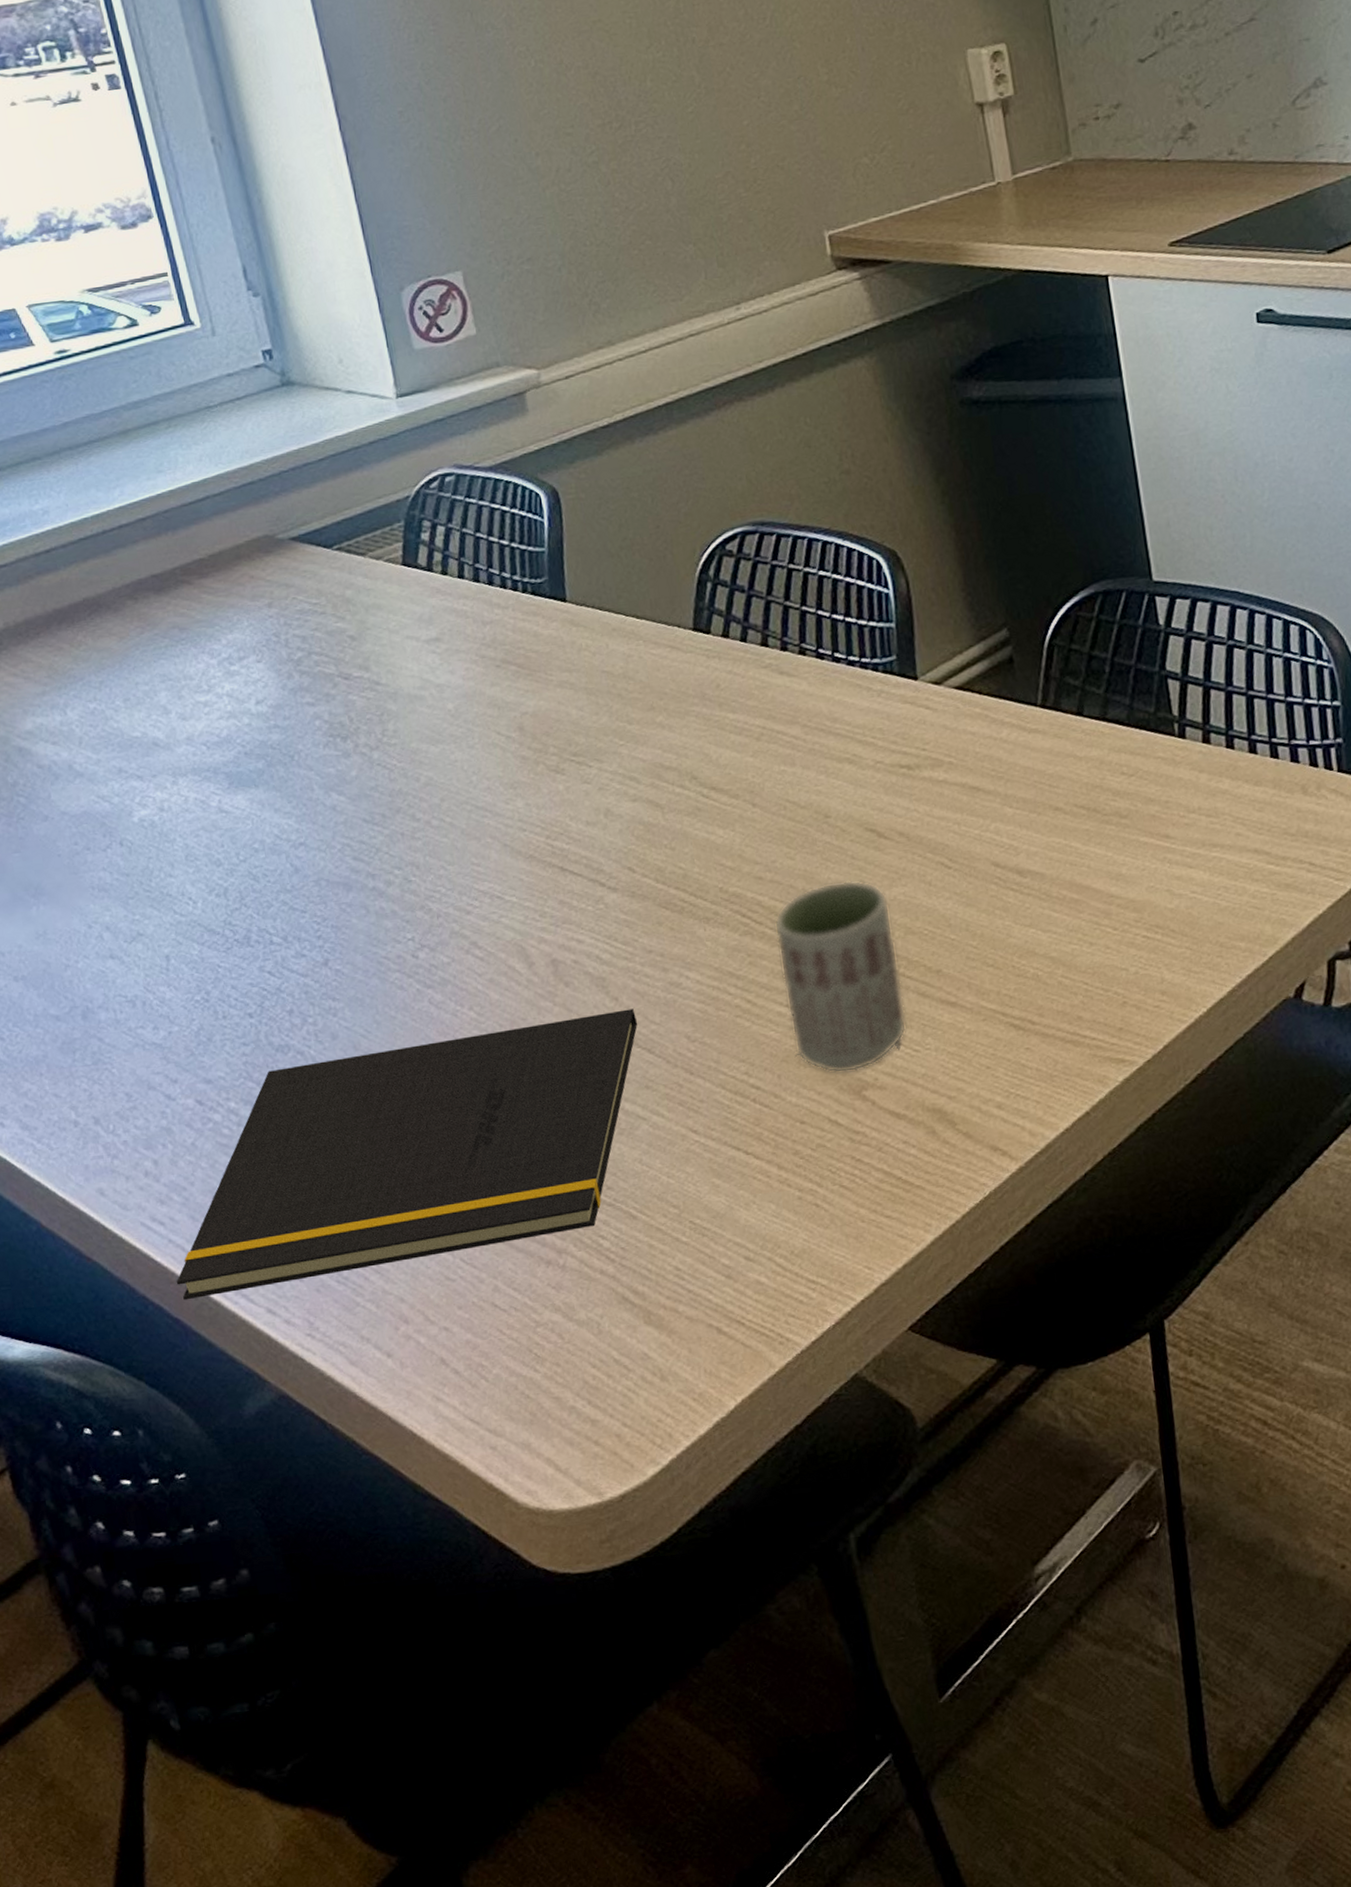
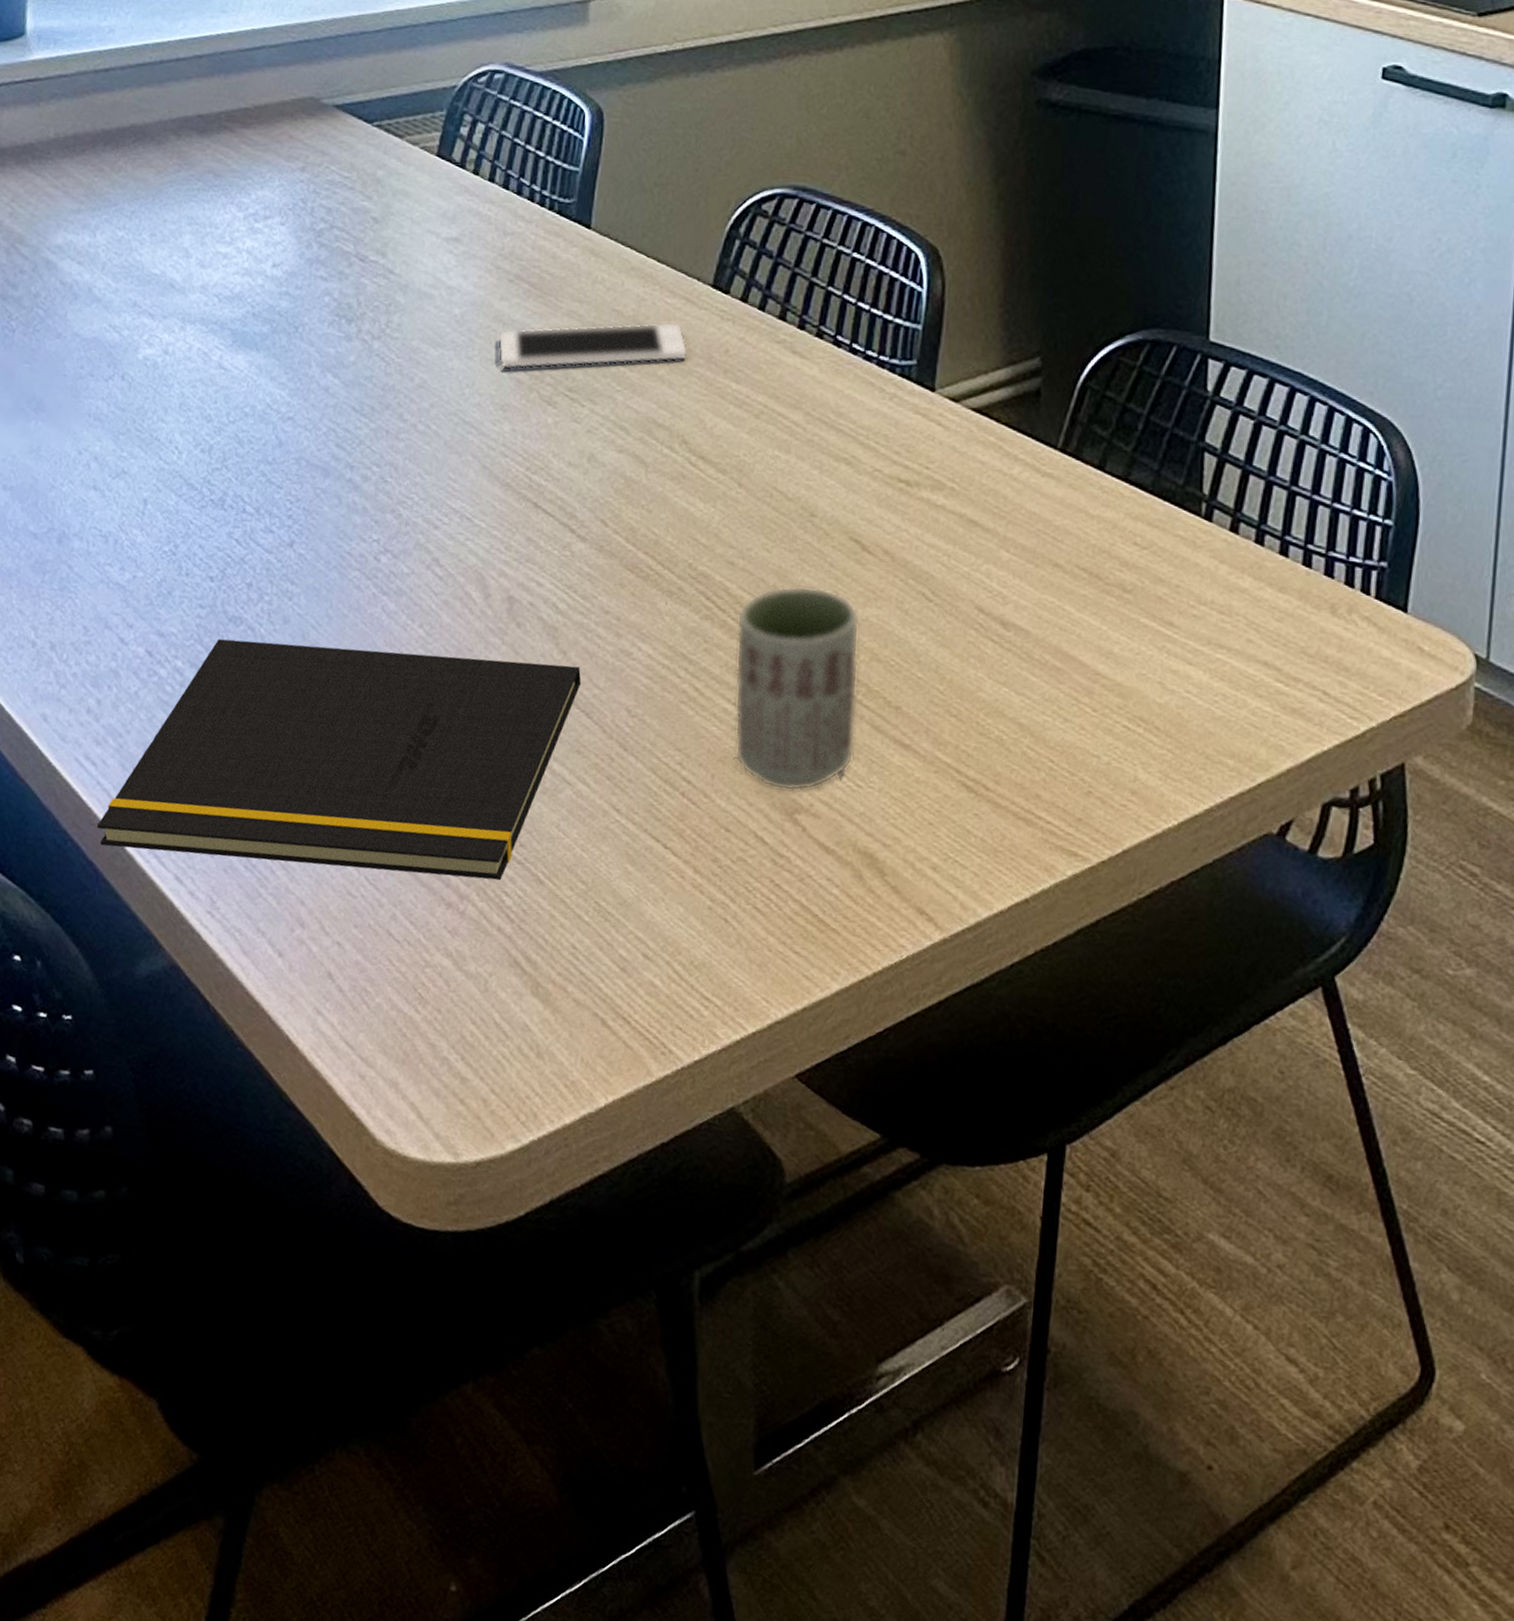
cell phone: none [495,670,683,750] -> present [498,321,689,370]

